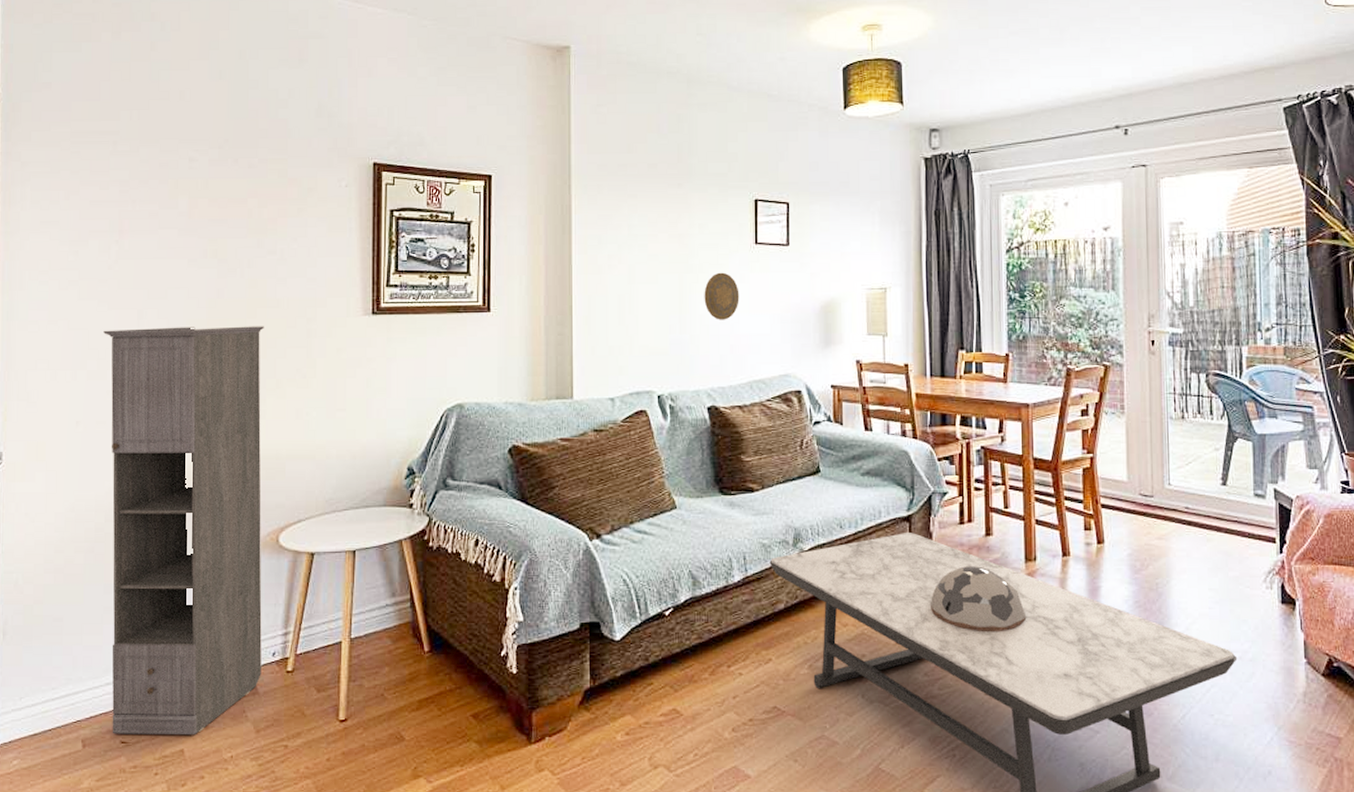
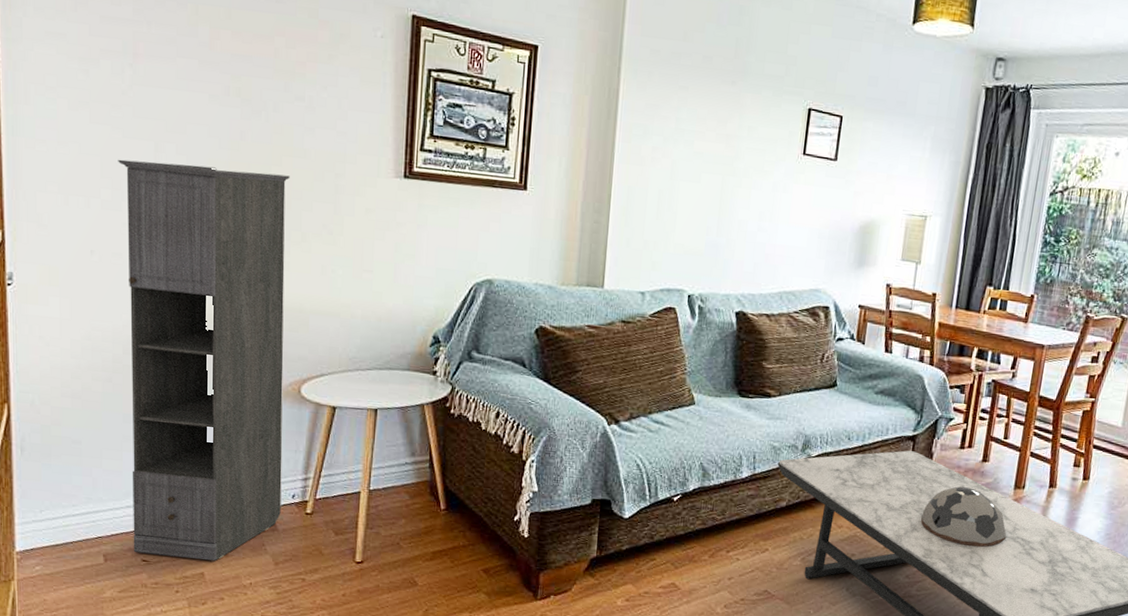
decorative plate: present [704,272,739,320] -> none [744,179,781,229]

